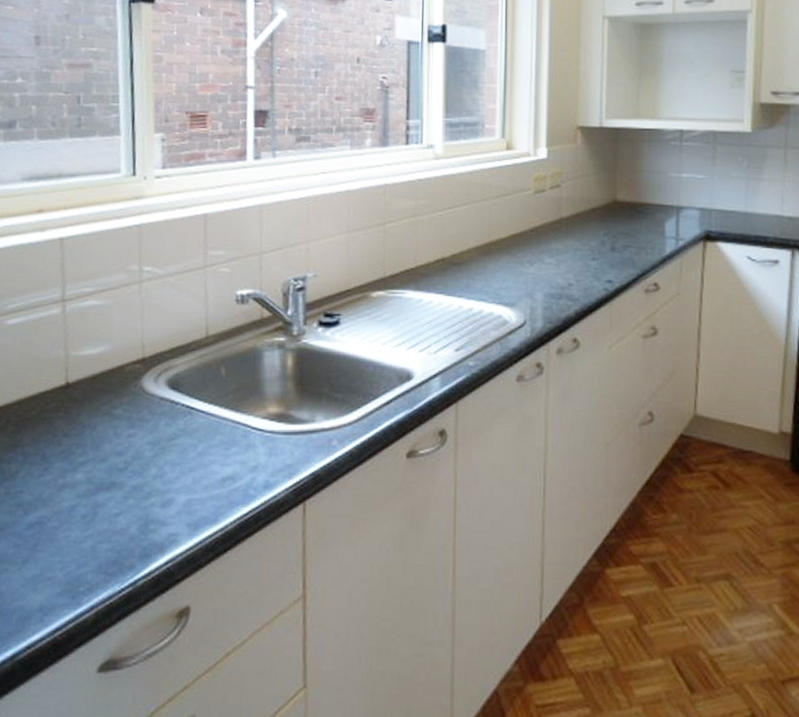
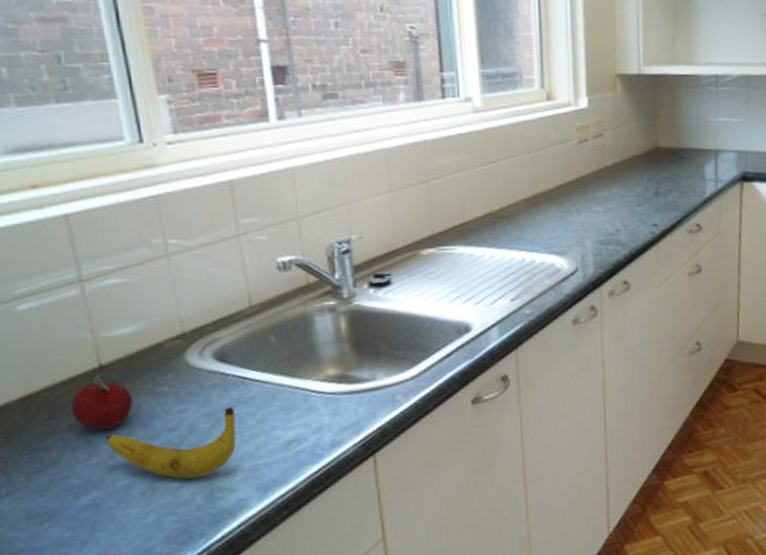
fruit: none [35,391,90,447] -> present [71,374,133,430]
banana: none [60,436,178,506] -> present [106,407,236,479]

